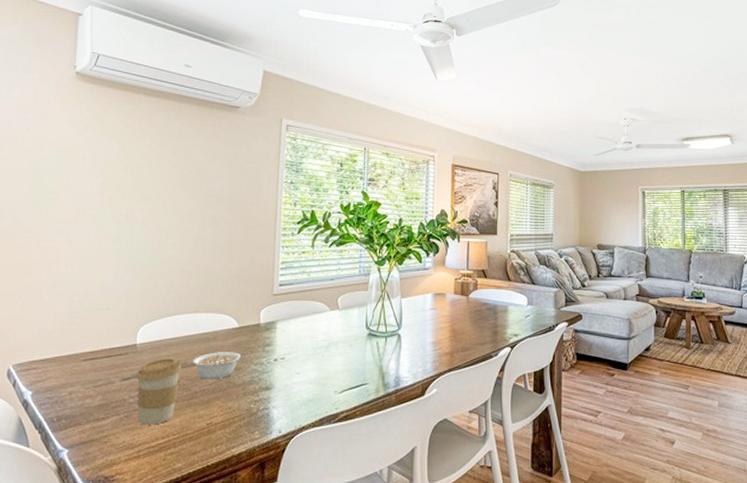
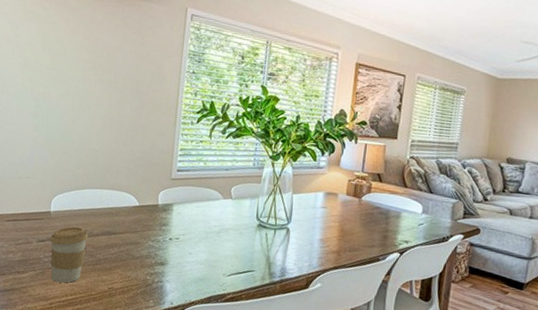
legume: present [192,352,250,379] -> none [97,226,148,250]

